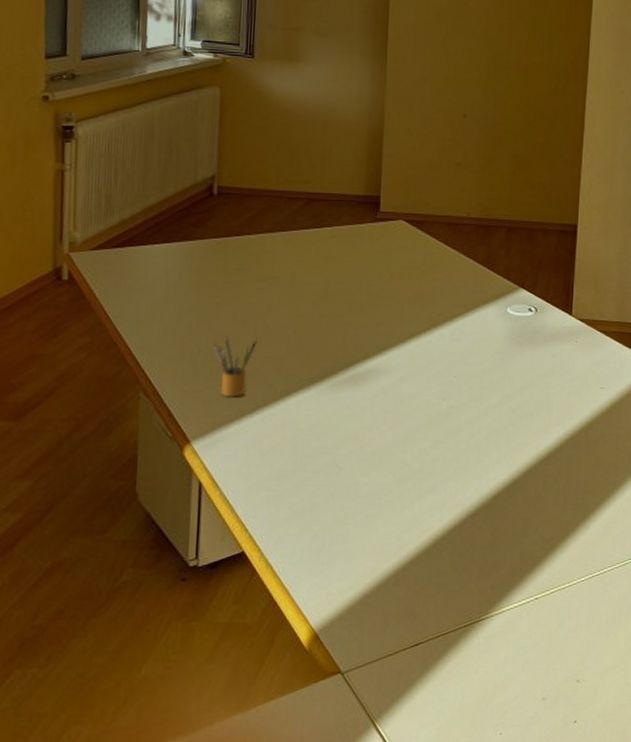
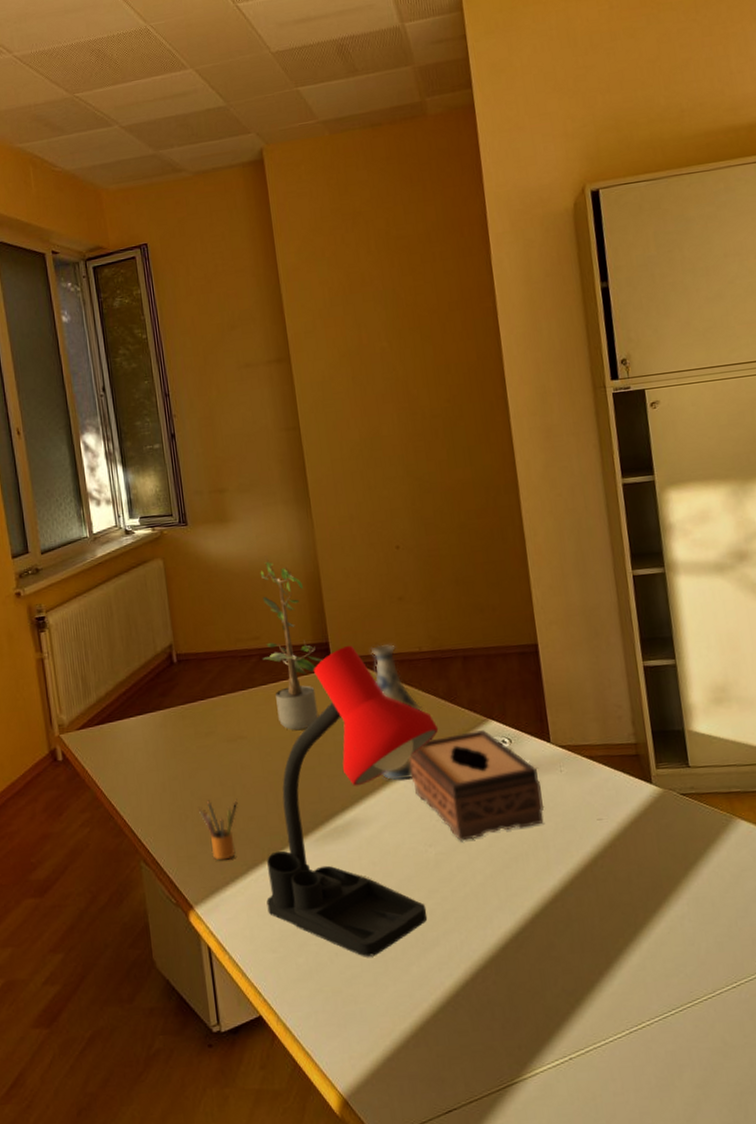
desk lamp: none [269,201,472,500] -> present [266,645,439,957]
potted plant: none [309,102,372,278] -> present [260,556,323,731]
vase: none [410,205,465,337] -> present [370,643,433,782]
tissue box: none [438,297,556,399] -> present [410,730,545,842]

